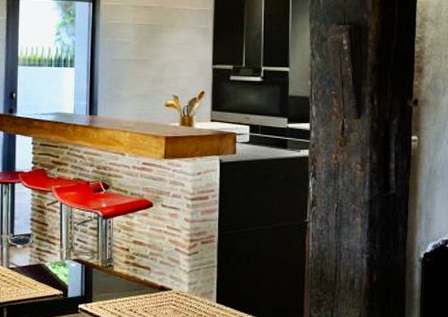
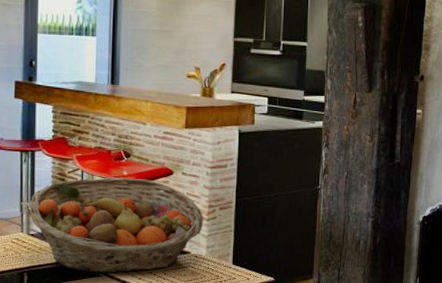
fruit basket: none [9,209,185,310] -> present [29,177,204,274]

